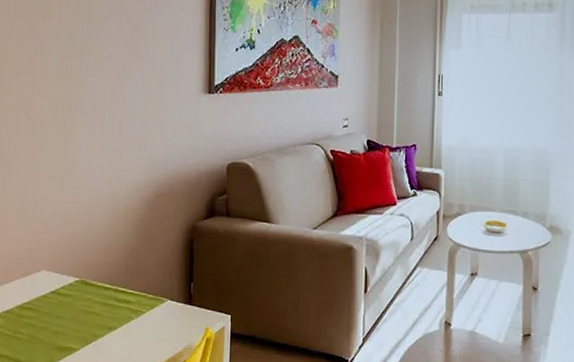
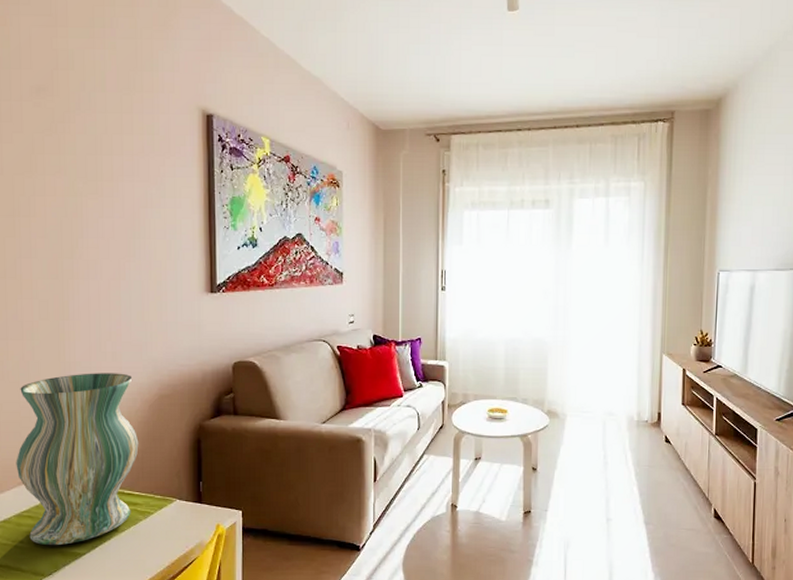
vase: none [20,169,135,339] -> present [16,373,139,546]

